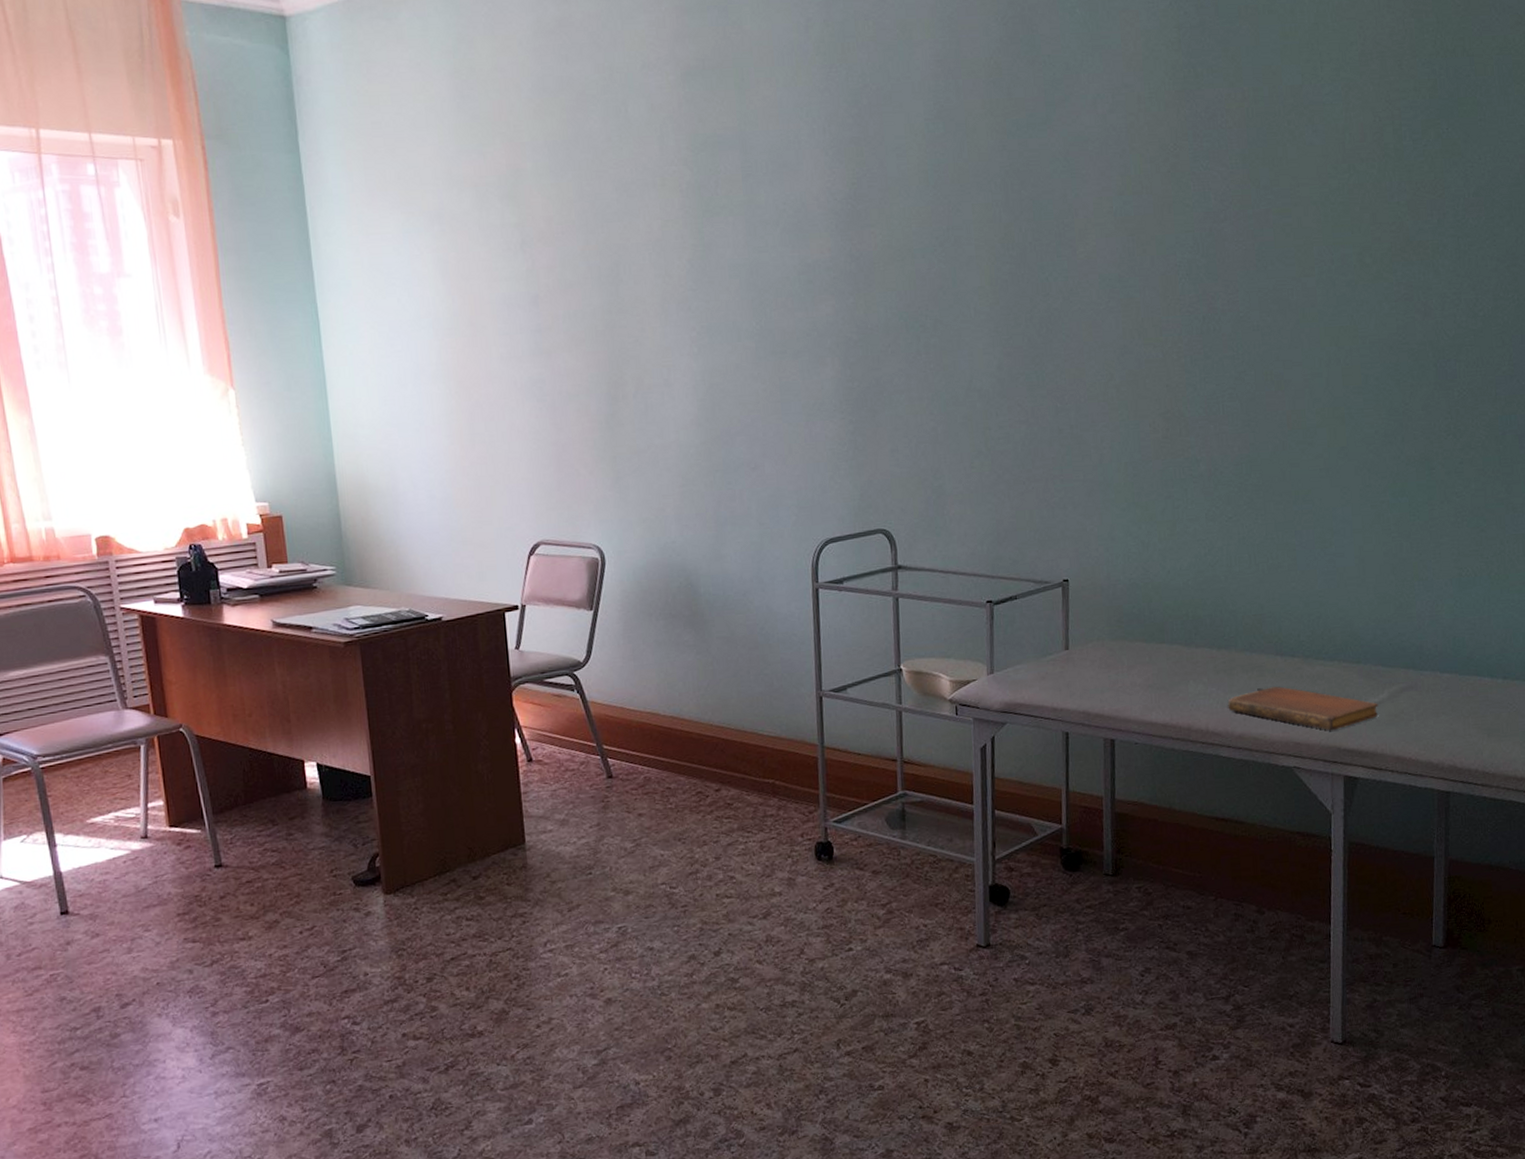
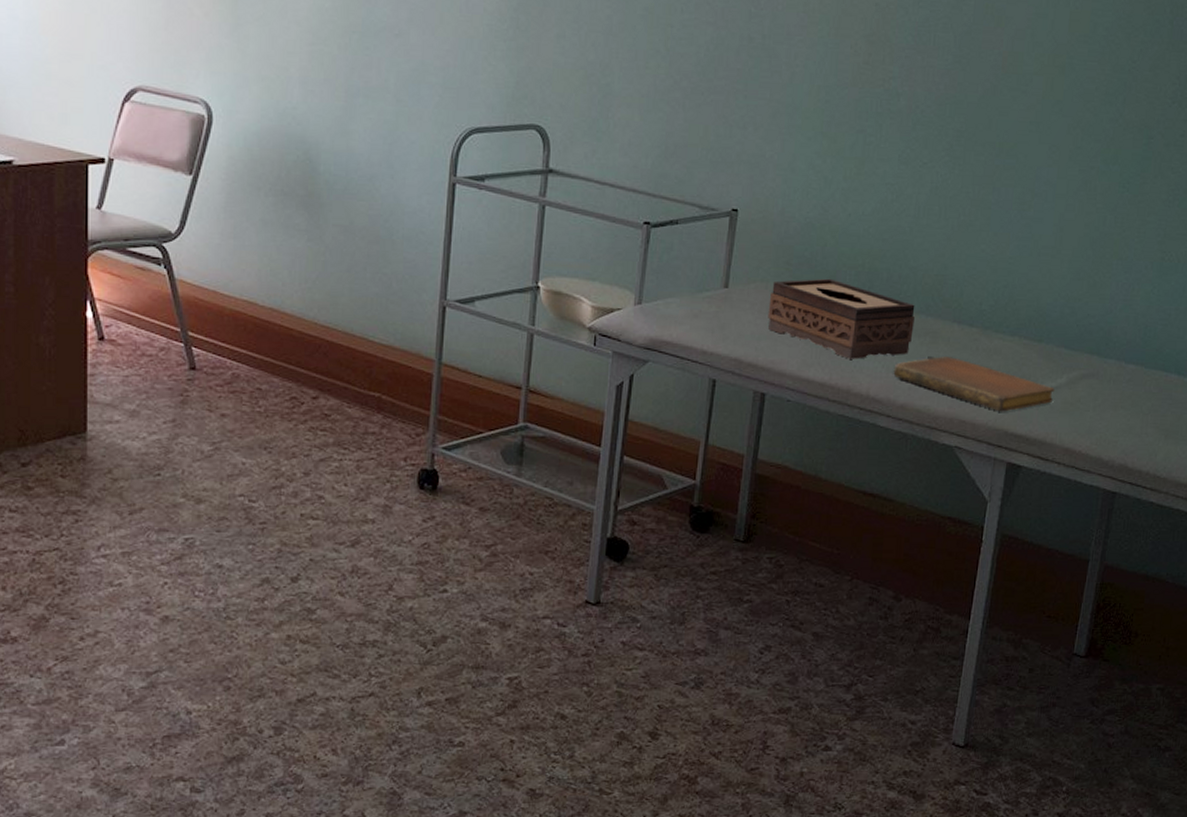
tissue box: none [1107,630,1241,700] -> present [767,278,915,359]

